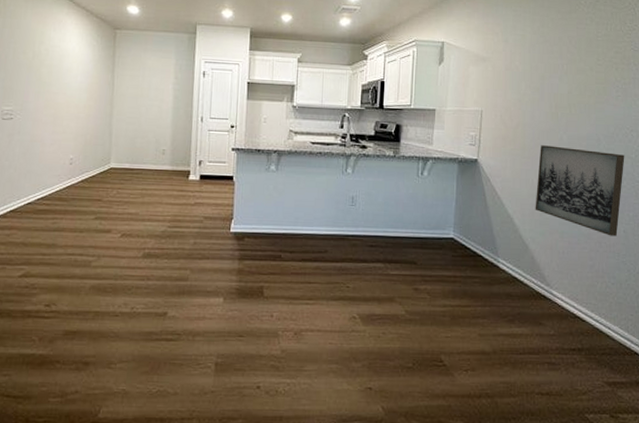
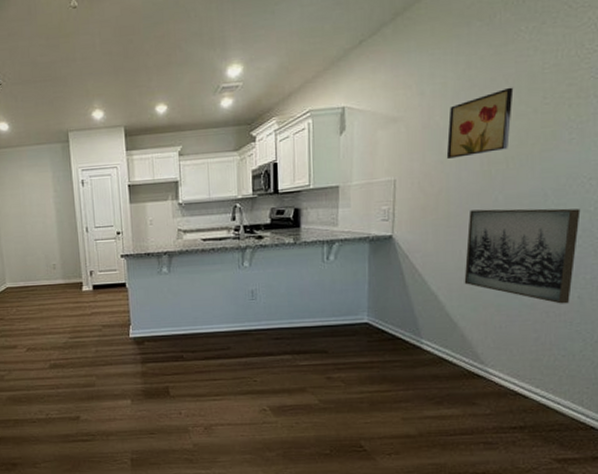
wall art: none [523,47,576,99] -> present [446,87,514,159]

